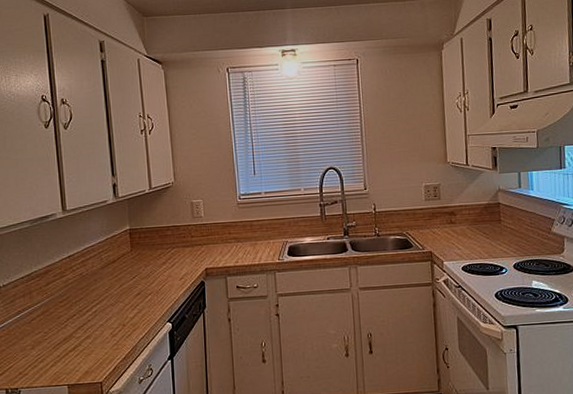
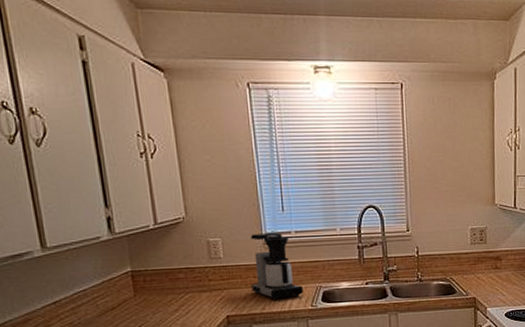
coffee maker: none [227,194,271,254] -> present [250,233,303,300]

